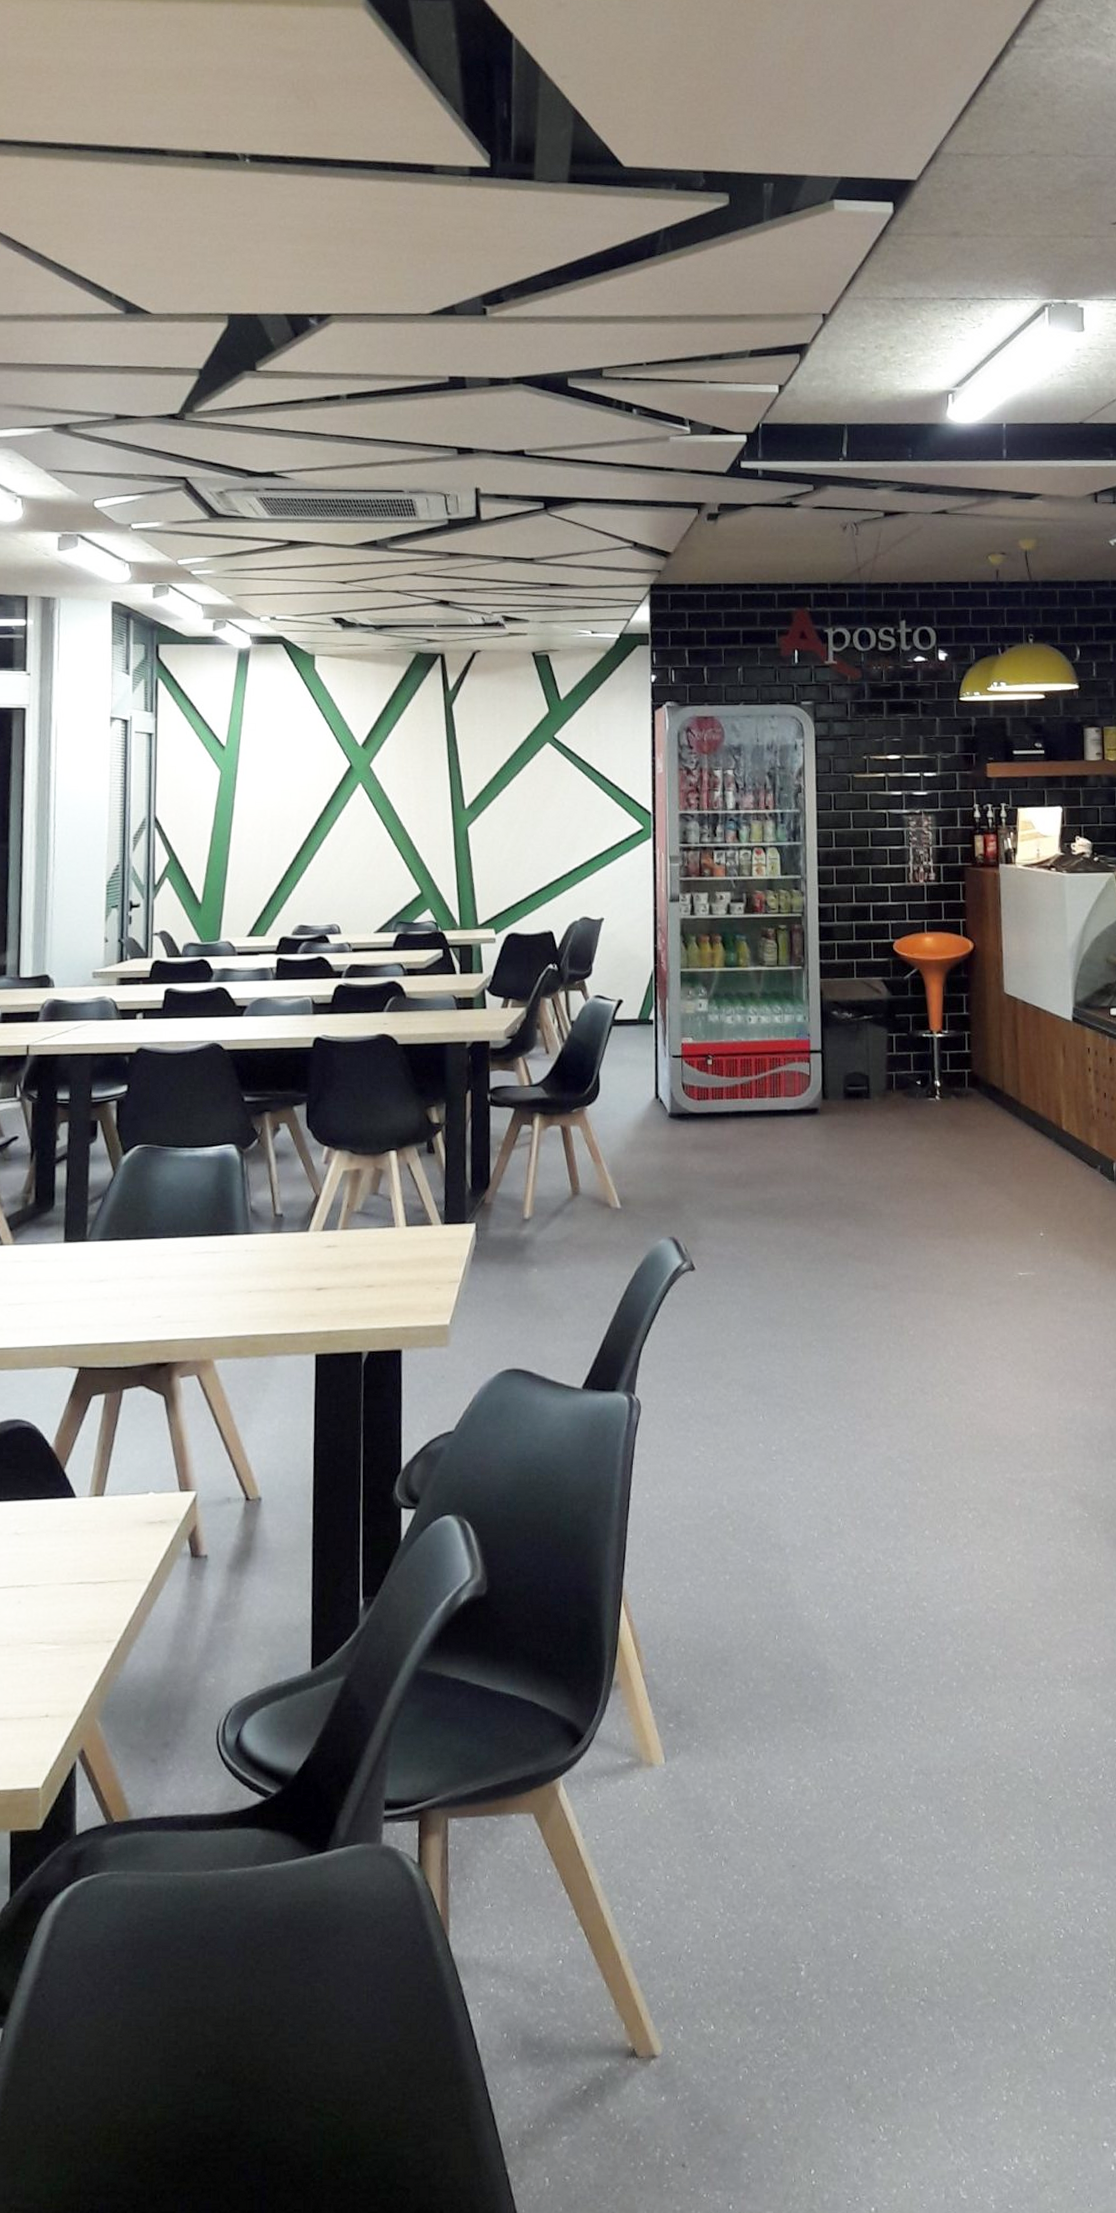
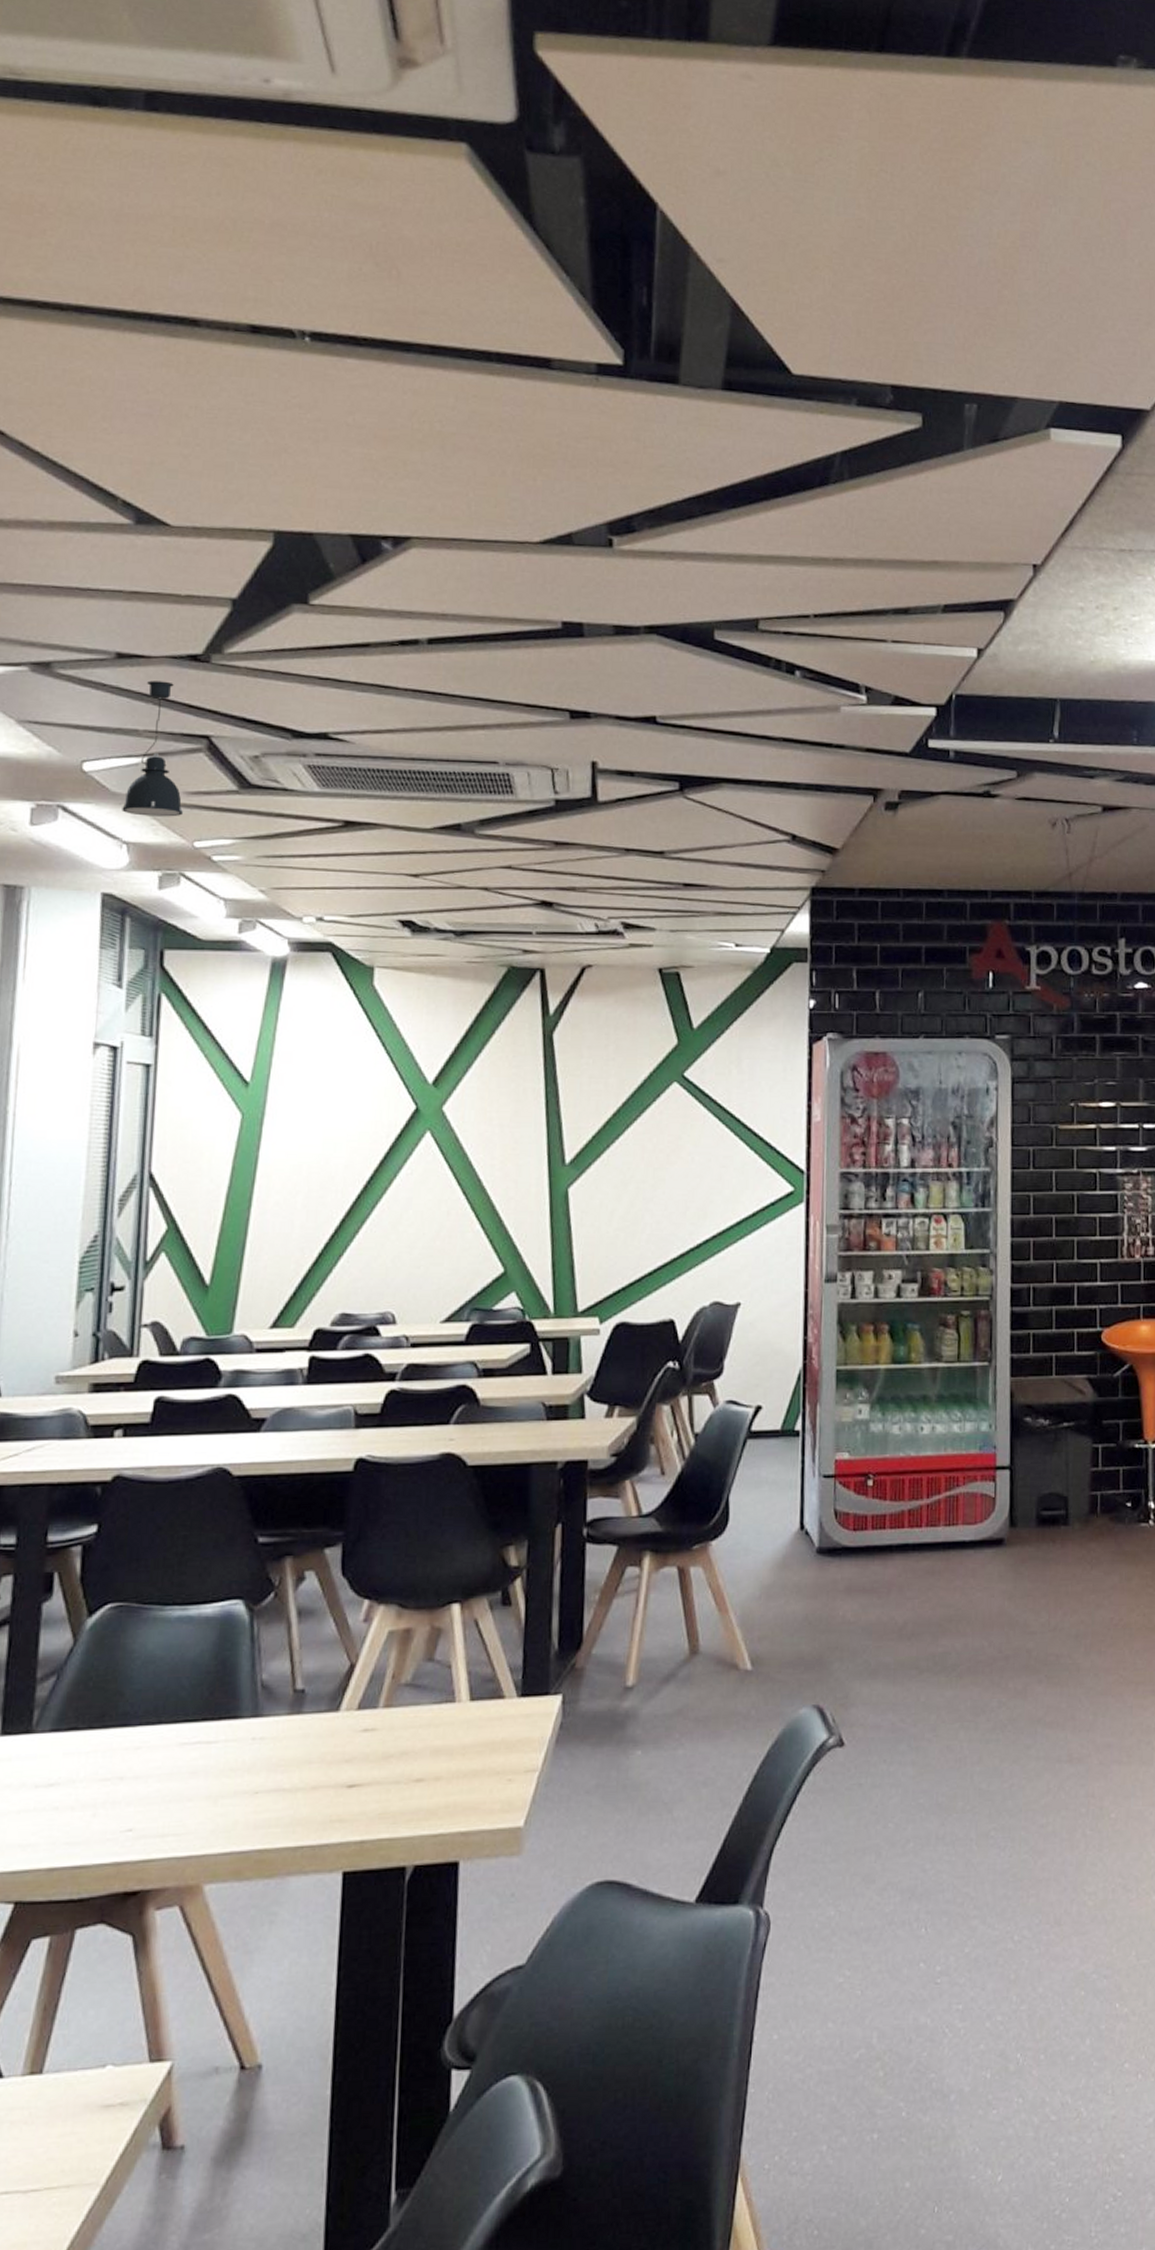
pendant light: none [124,435,169,541] -> present [122,681,183,817]

